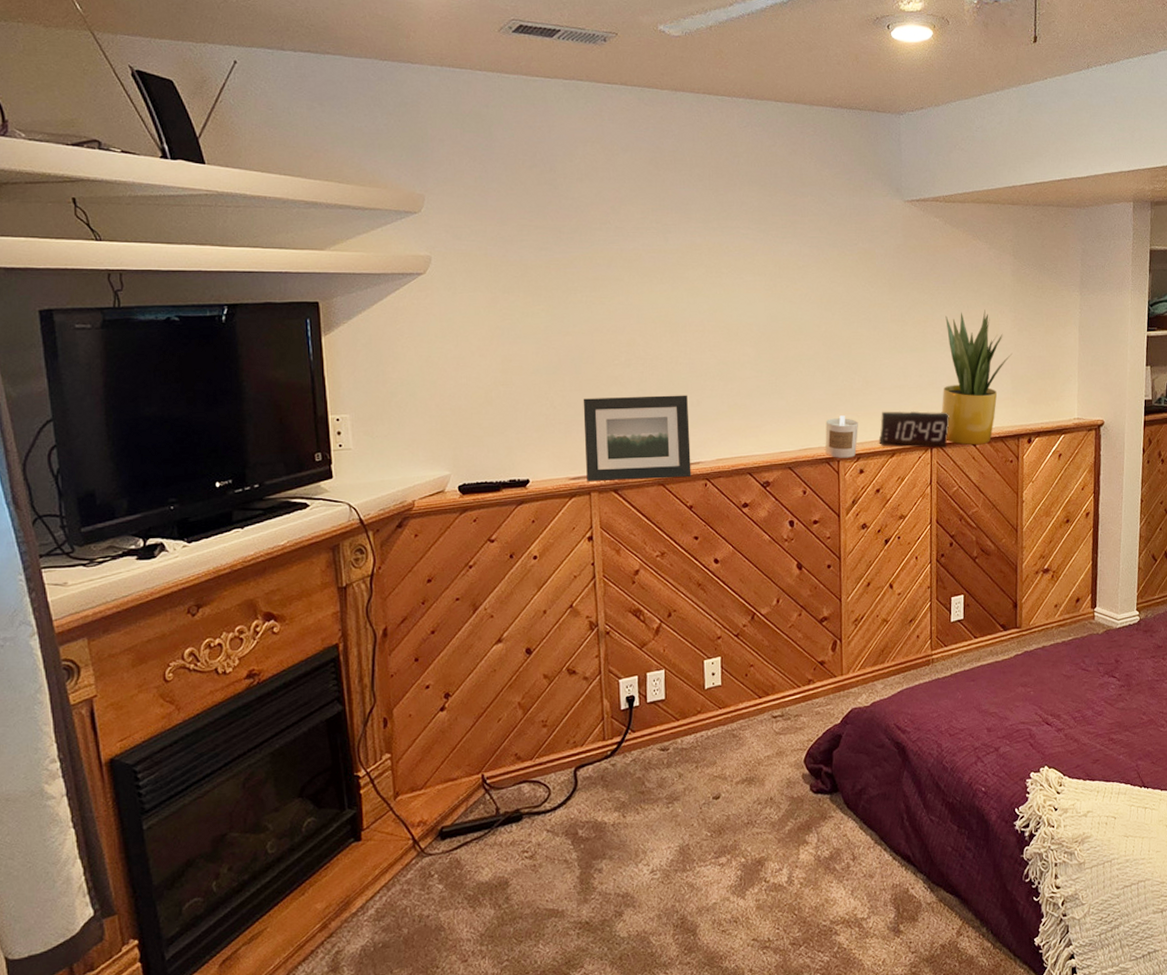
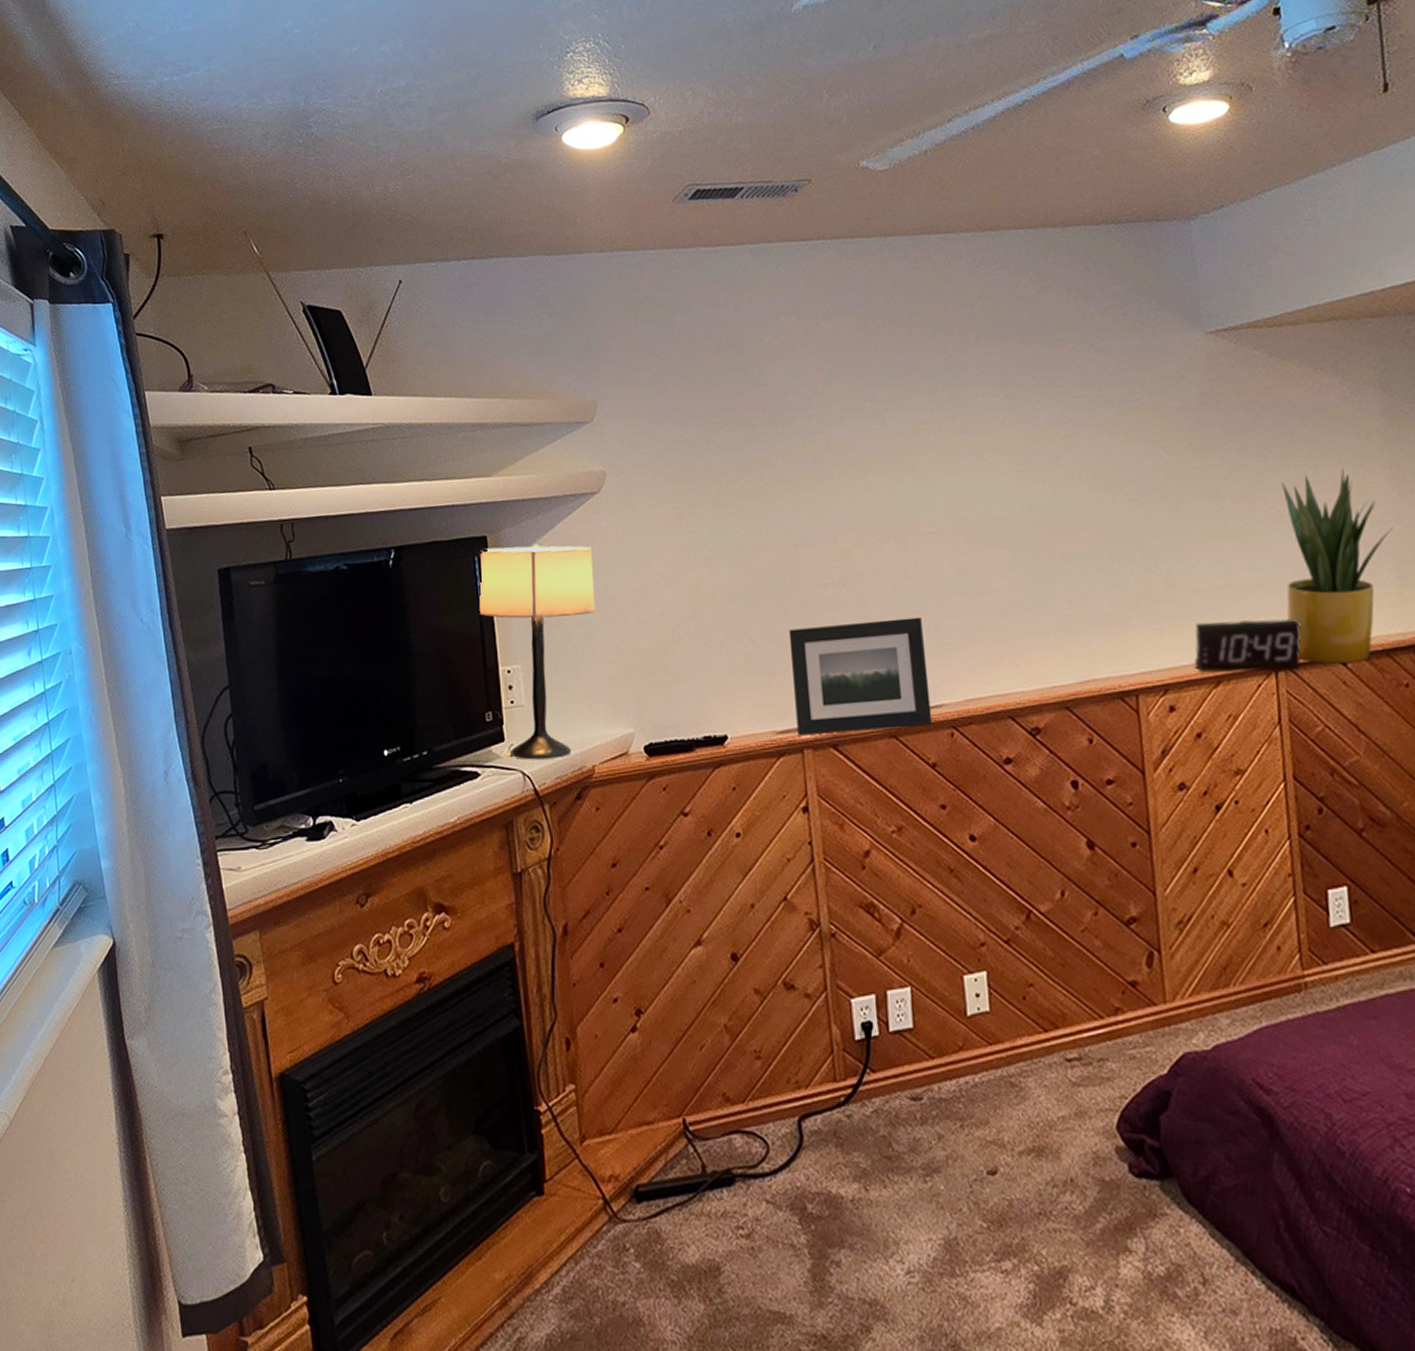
table lamp: none [310,312,419,495] -> present [478,543,596,760]
candle: present [825,416,858,458] -> none [1114,632,1163,692]

